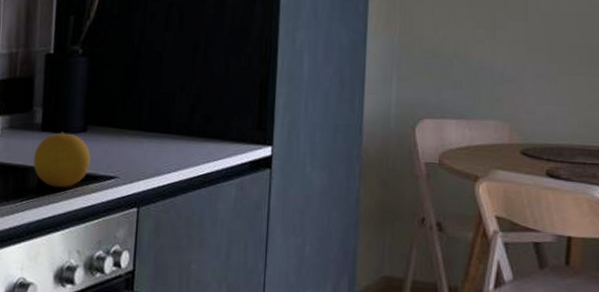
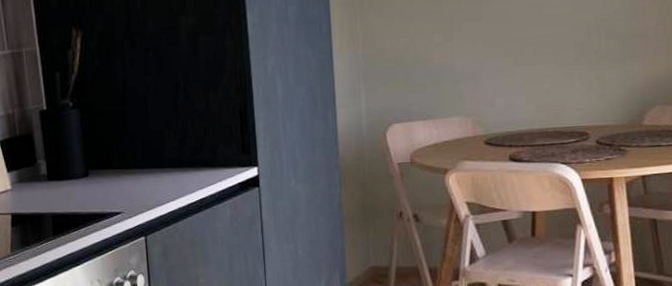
fruit: present [33,131,91,188] -> none [45,178,97,229]

